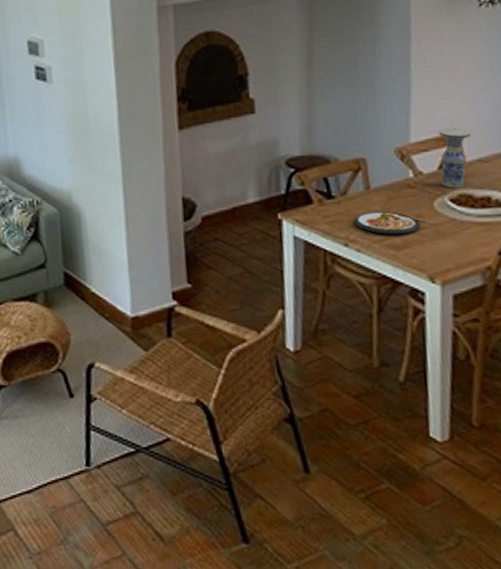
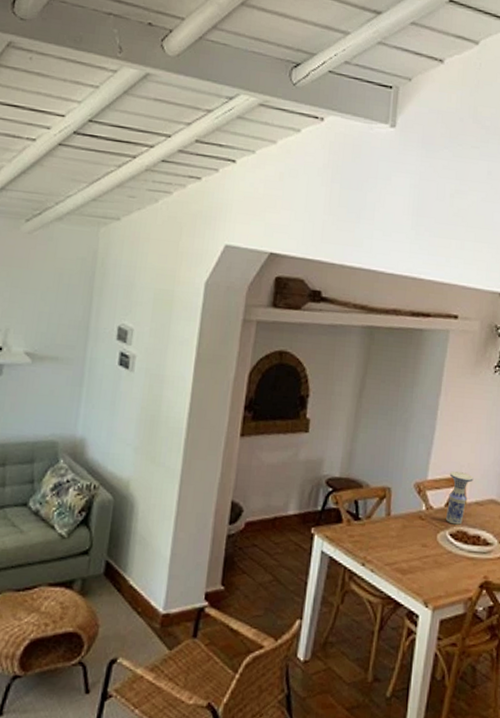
dish: present [353,211,420,235] -> none [372,537,424,561]

